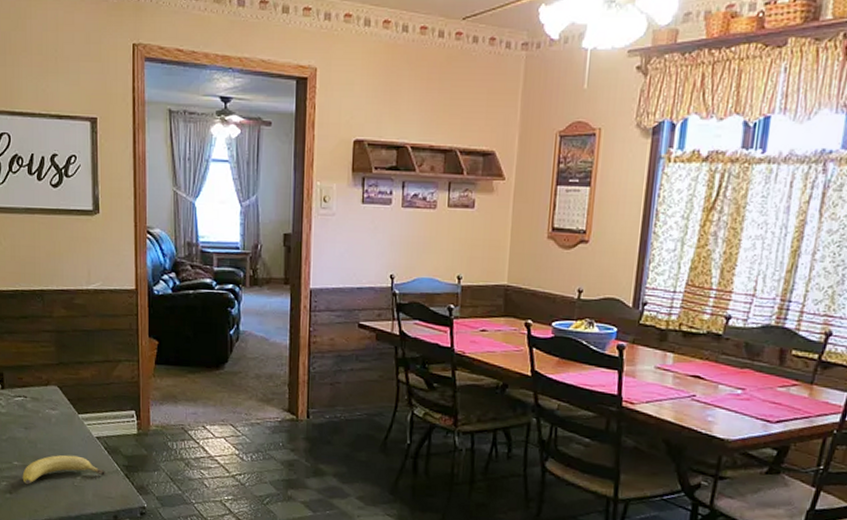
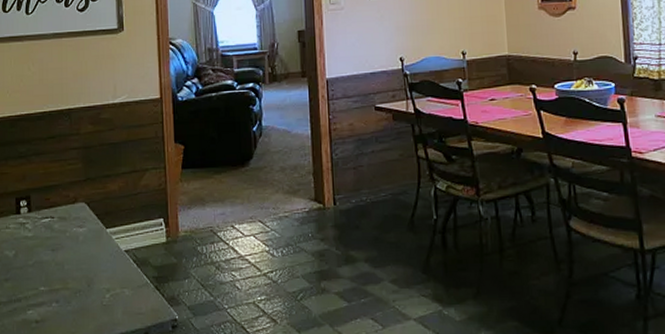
fruit: present [22,455,105,484] -> none [49,273,135,310]

